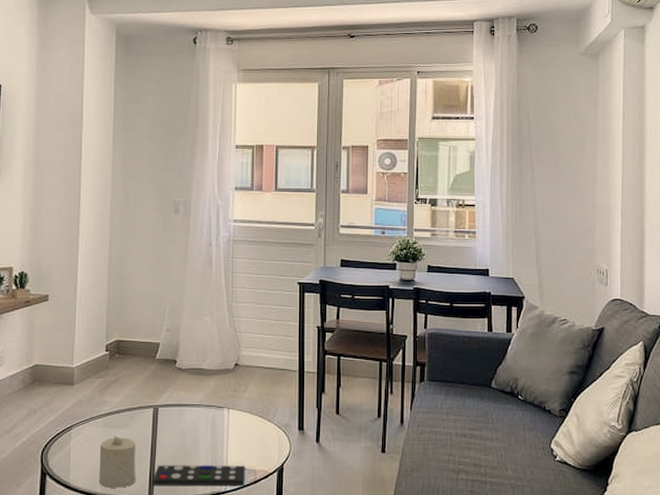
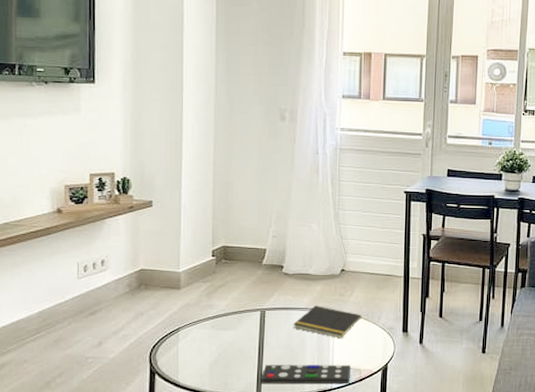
candle: present [99,435,136,488] -> none [208,337,244,386]
notepad: none [186,402,256,437] -> present [293,306,362,338]

